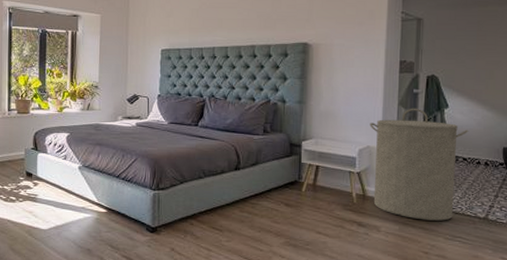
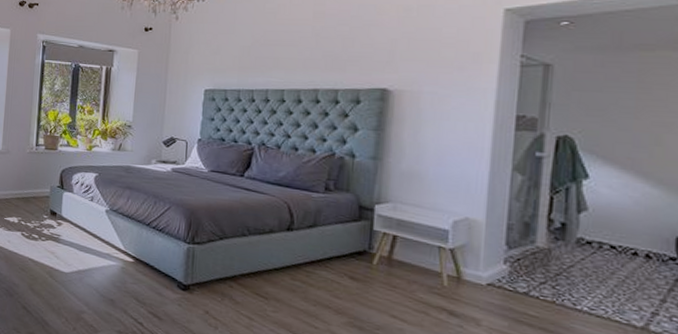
laundry hamper: present [370,108,469,221] -> none [470,175,621,324]

